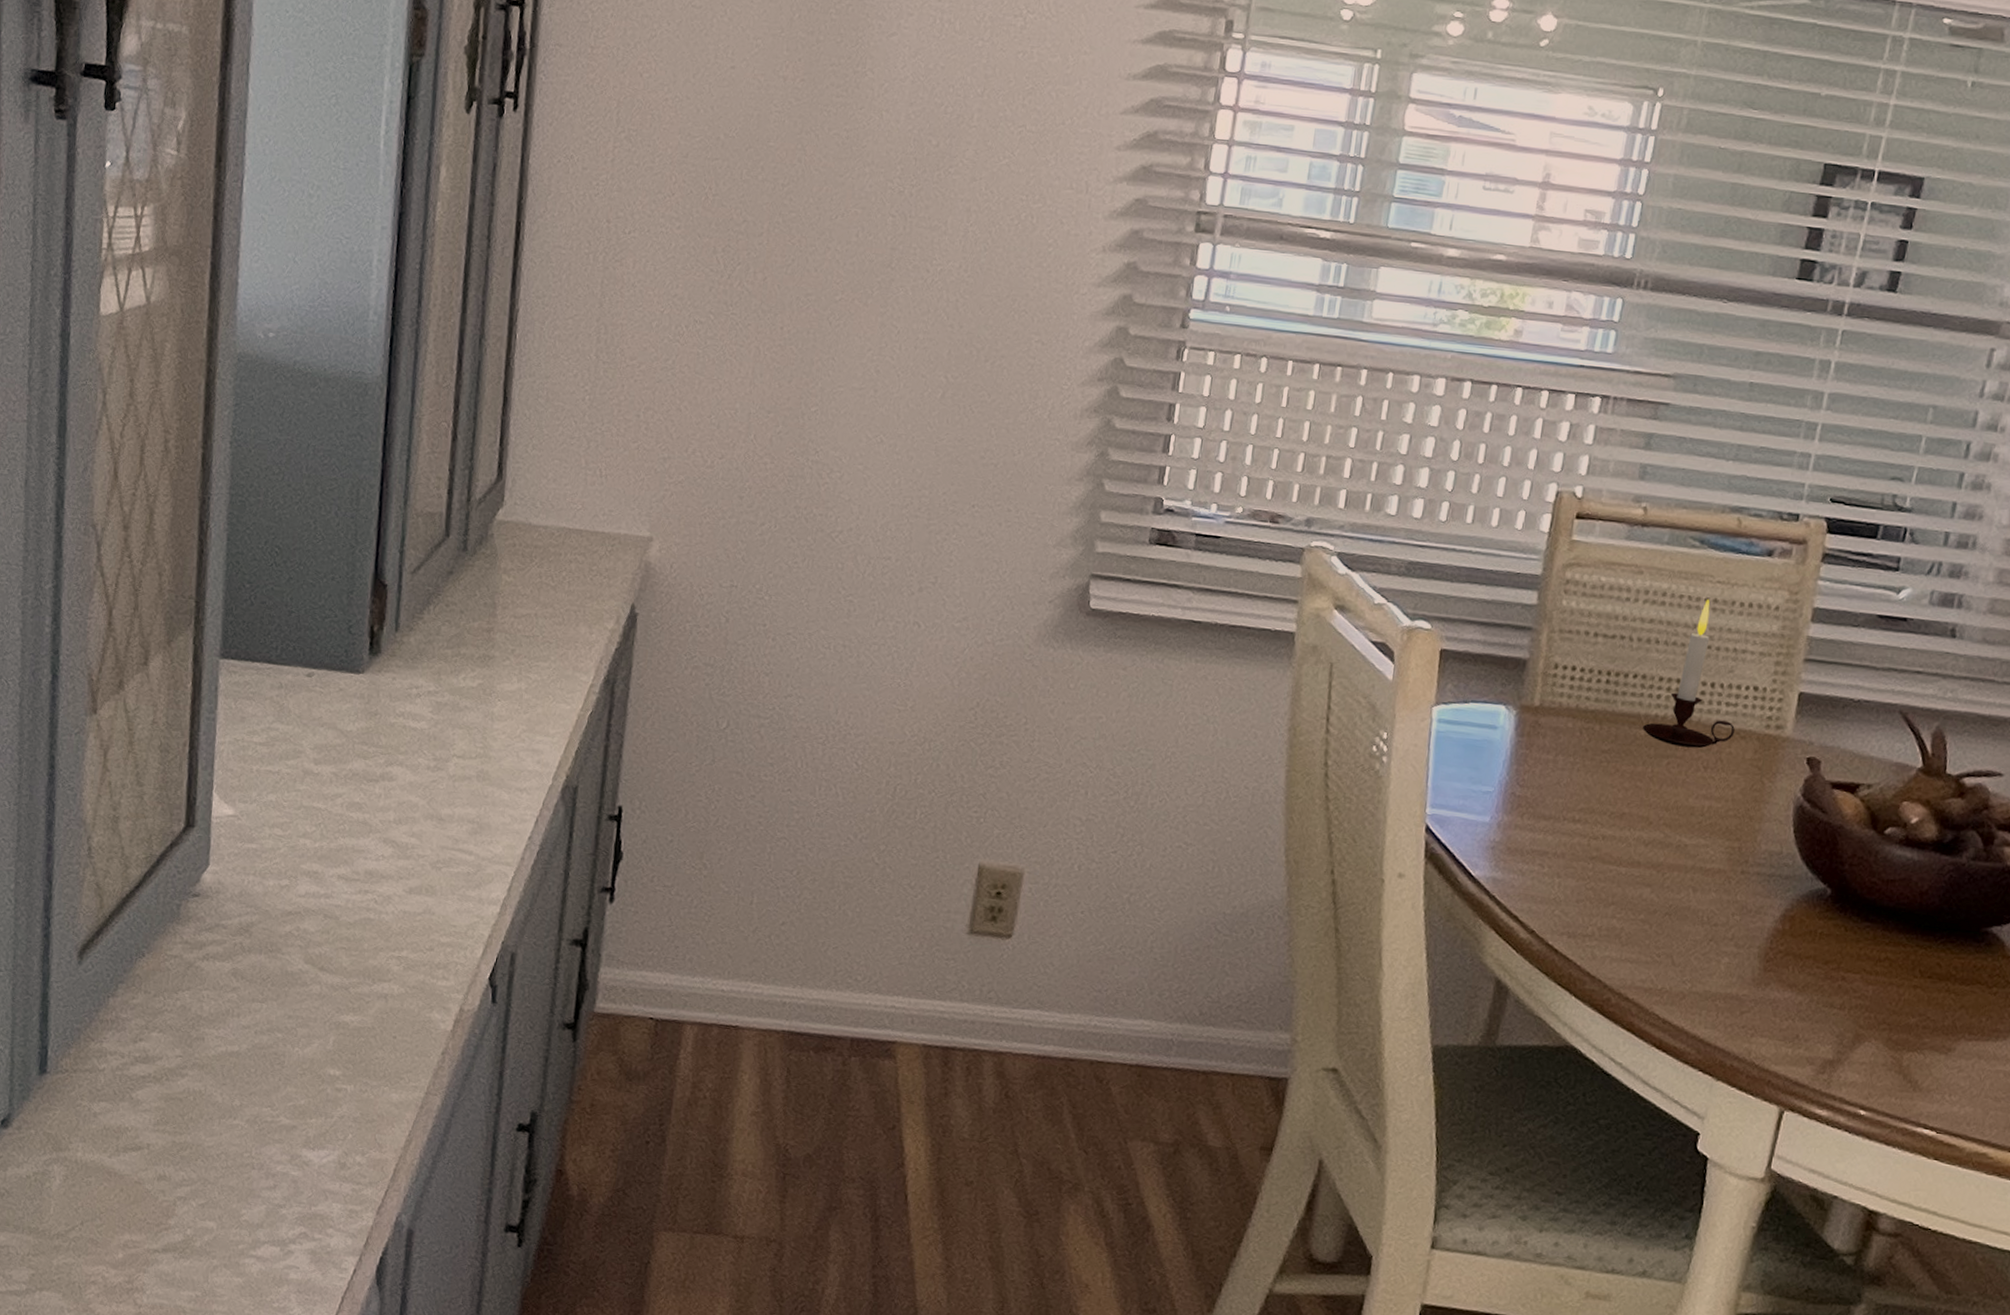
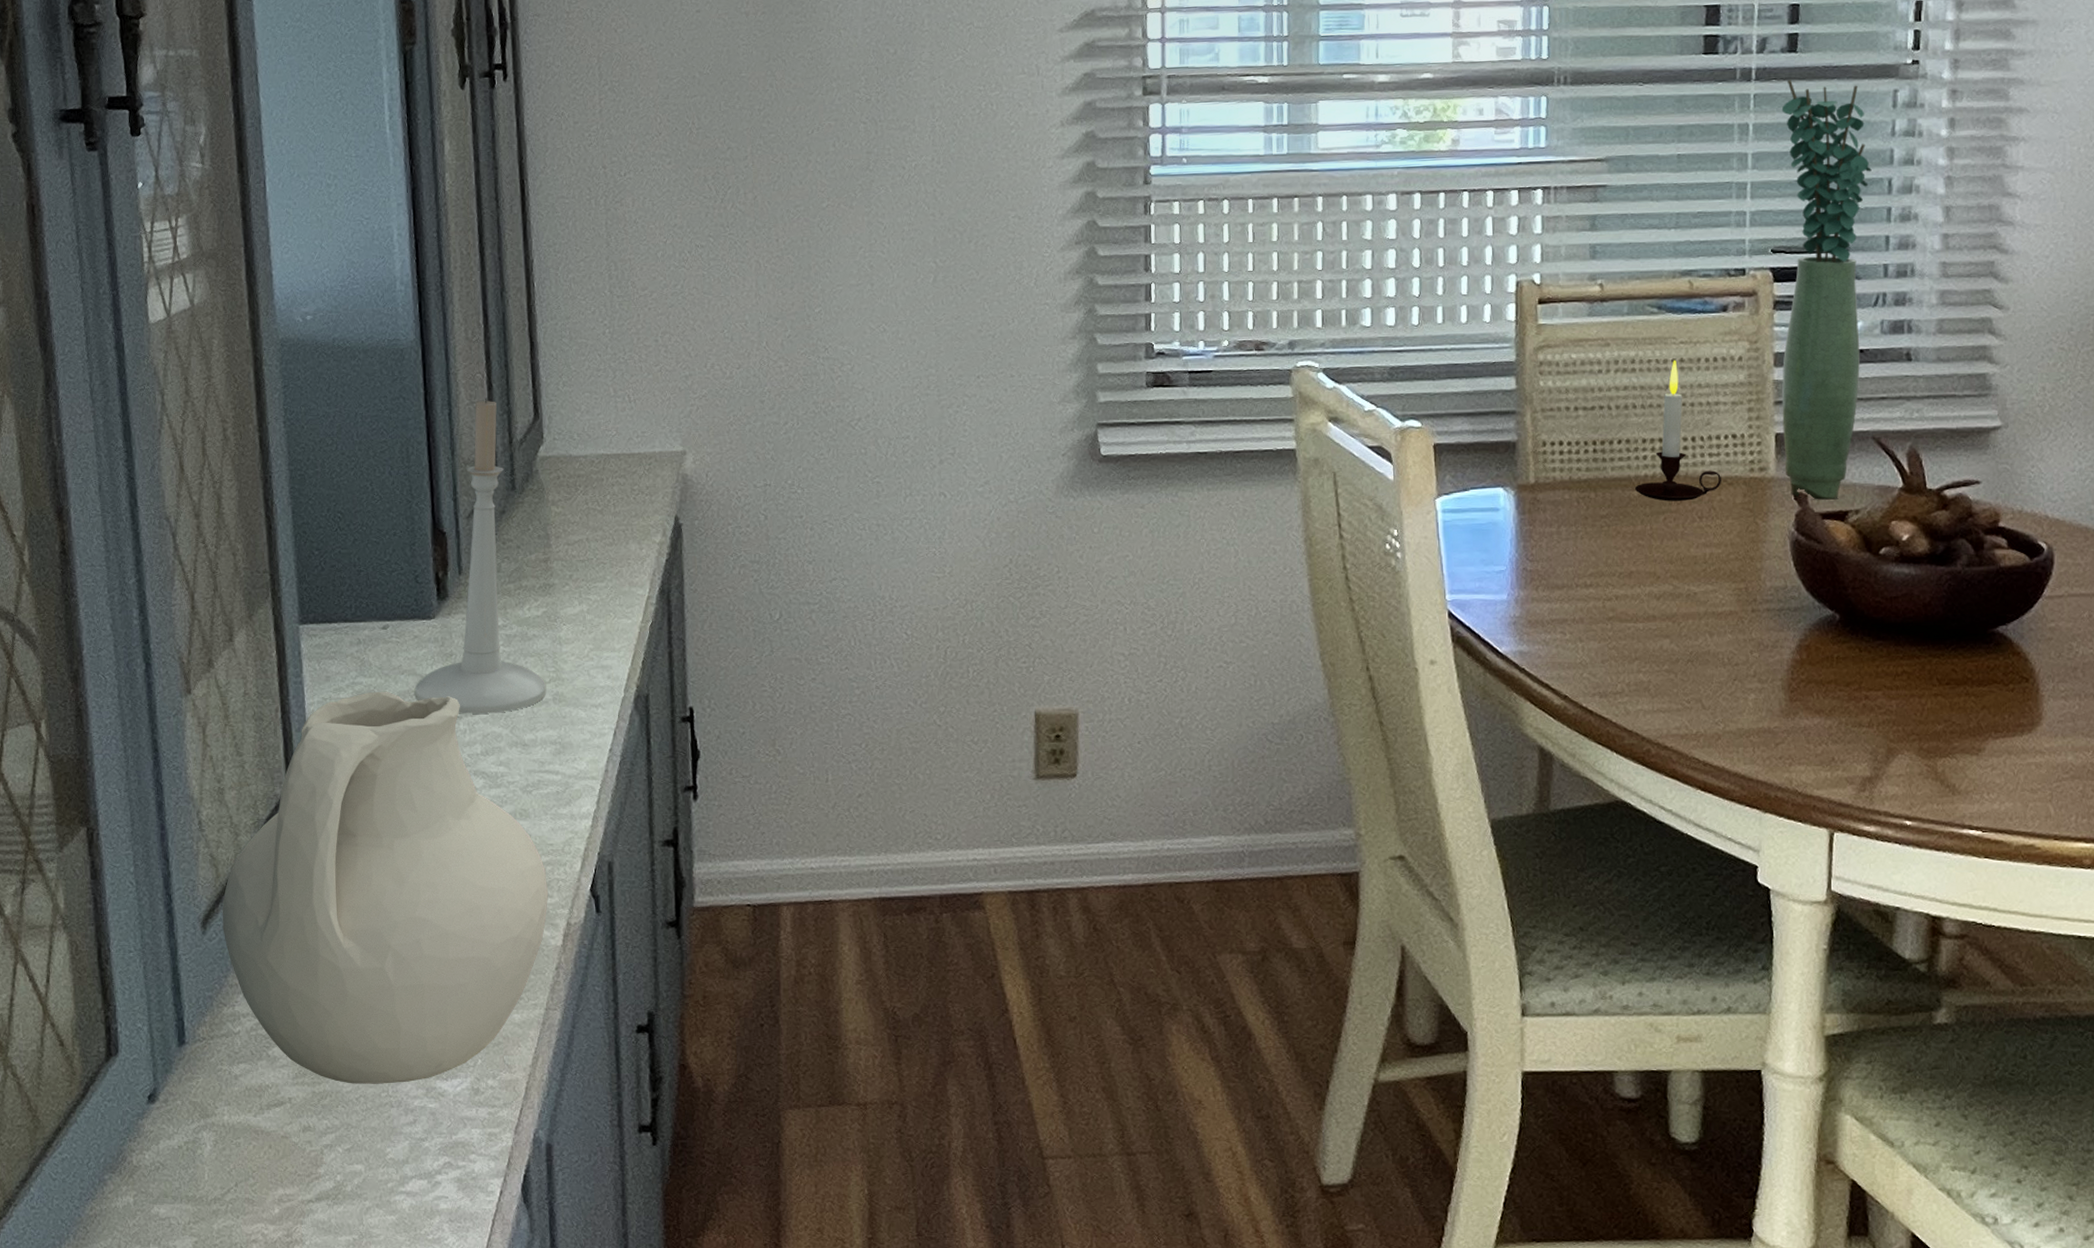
ceramic pitcher: none [100,740,445,1146] -> present [222,691,549,1084]
candlestick: none [332,449,472,782] -> present [414,397,547,714]
vase: none [1802,321,1955,770] -> present [1781,80,1872,500]

